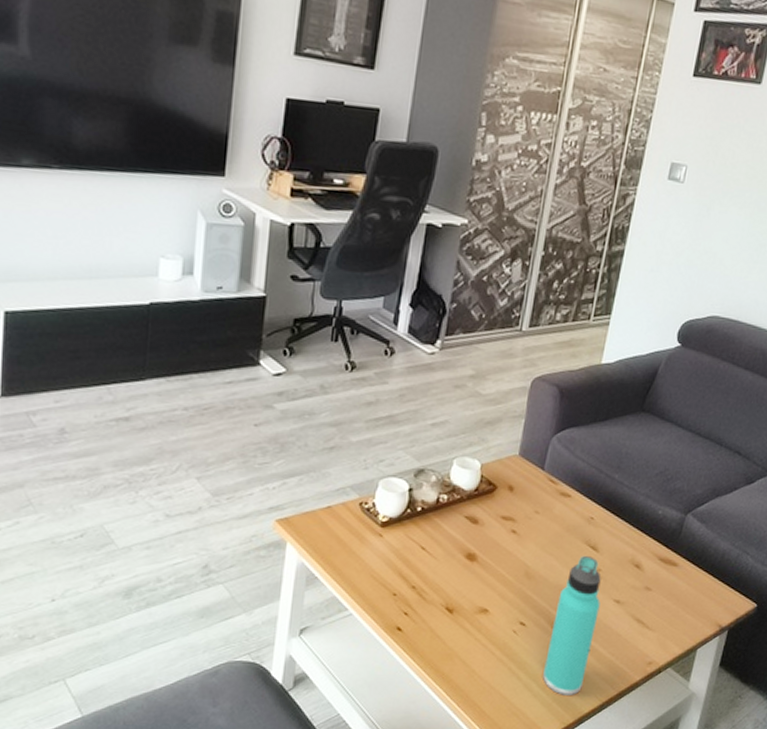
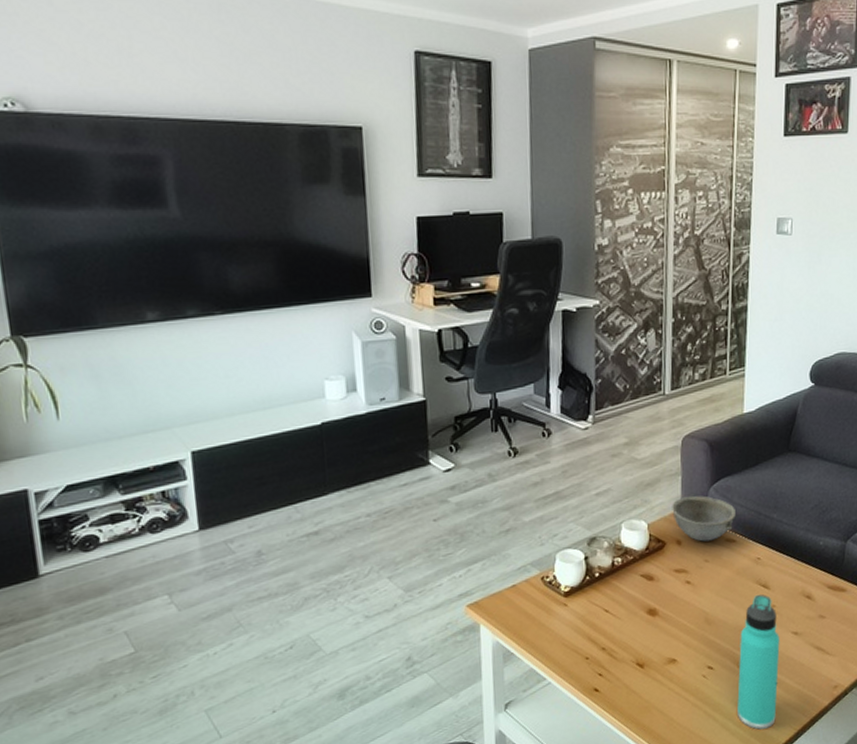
bowl: none [509,441,577,492] -> present [672,495,737,542]

